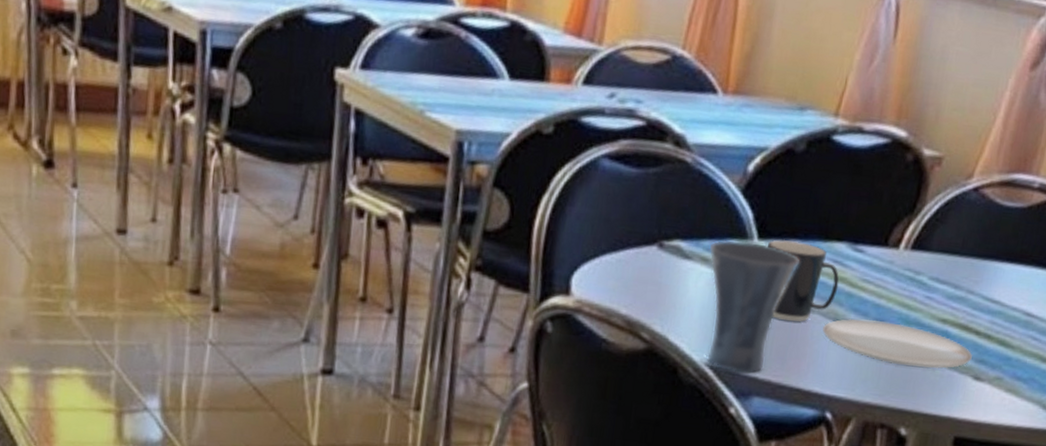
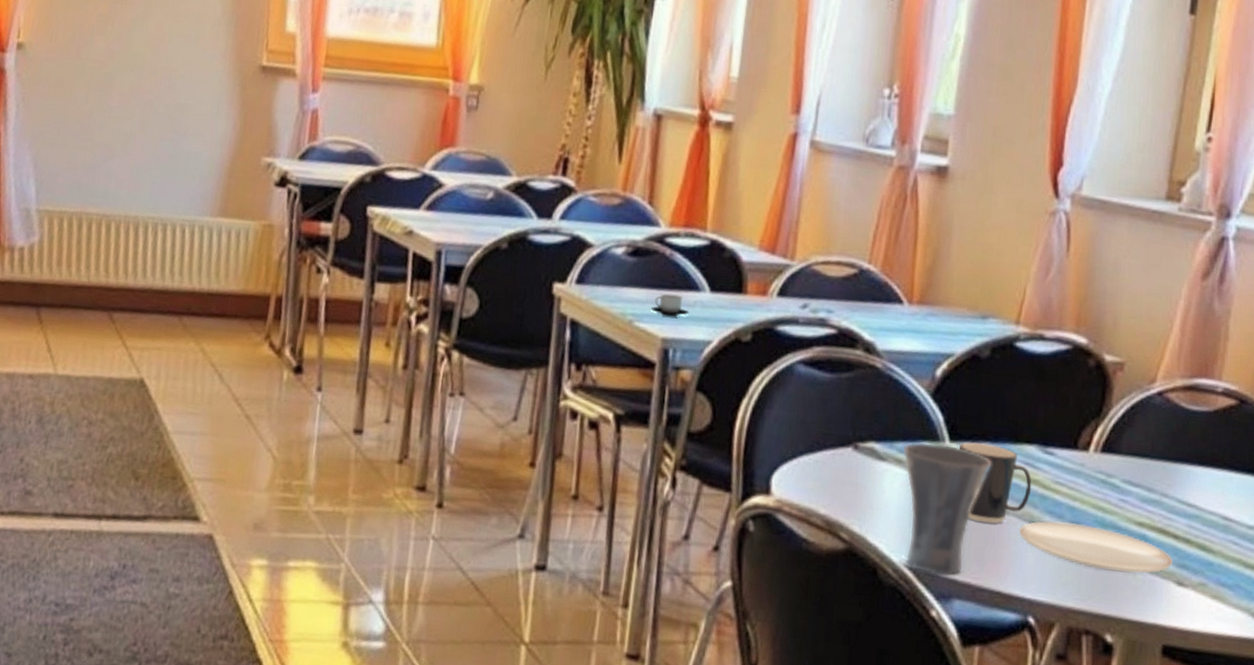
cup: none [444,80,486,107] -> present [651,293,689,317]

